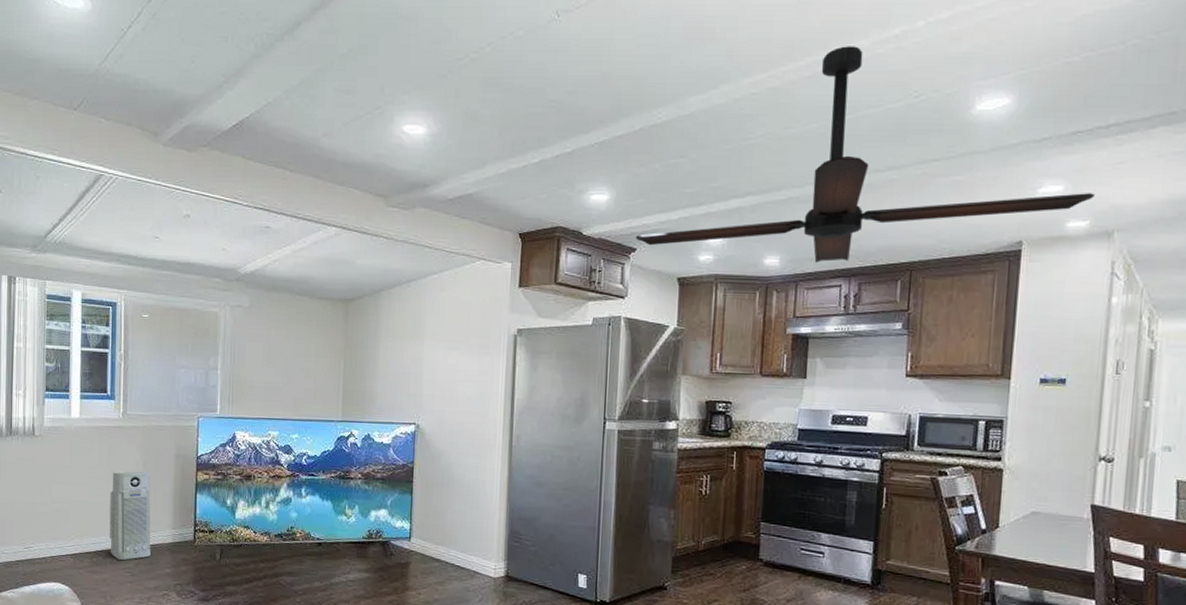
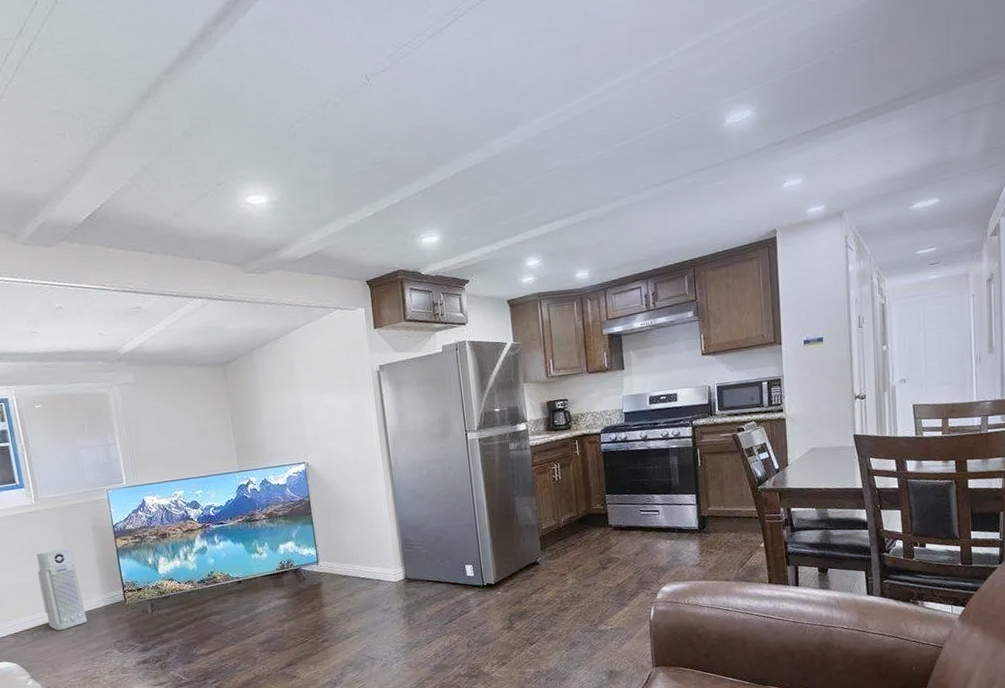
ceiling fan: present [636,46,1095,263] -> none [467,79,826,276]

